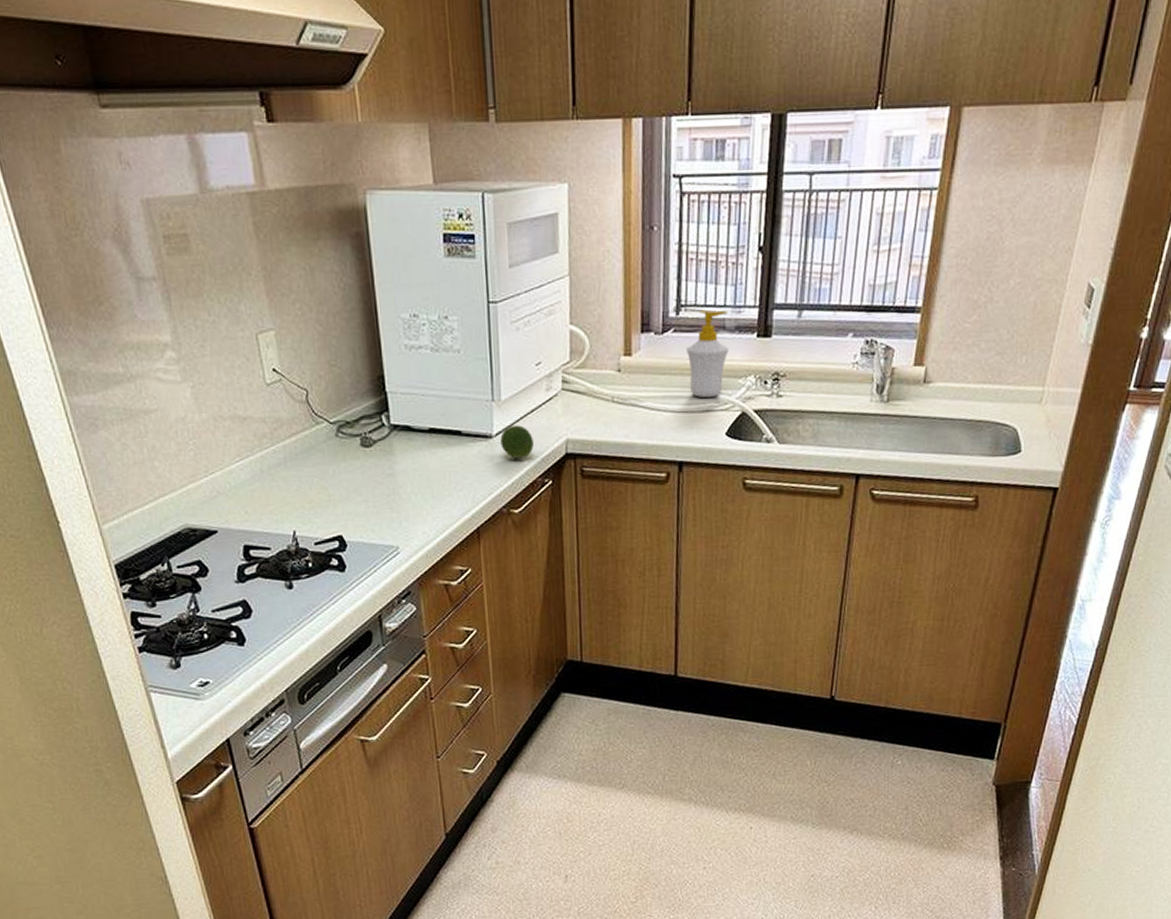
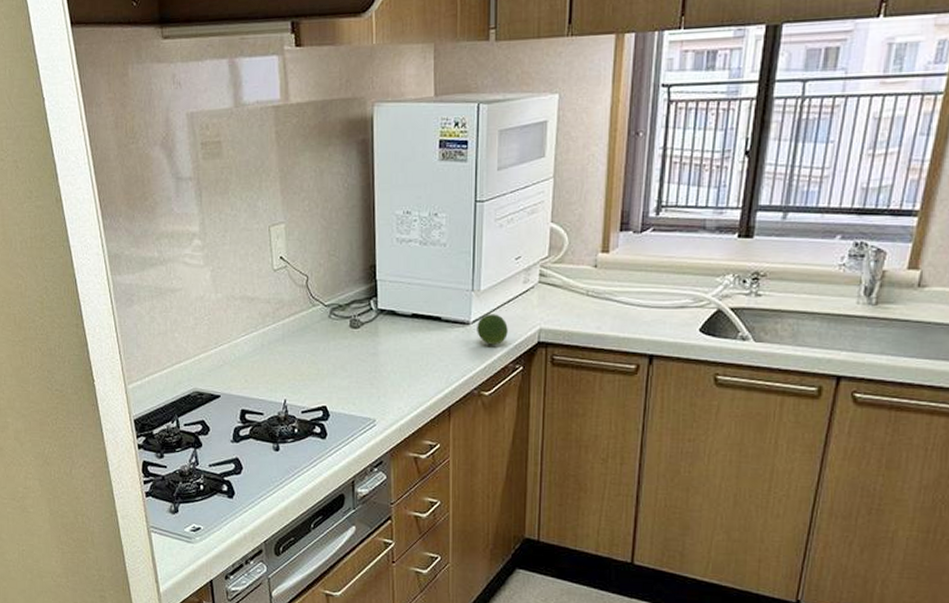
soap bottle: present [686,309,730,398] -> none [664,210,709,295]

